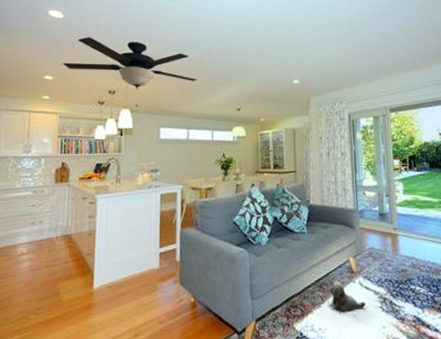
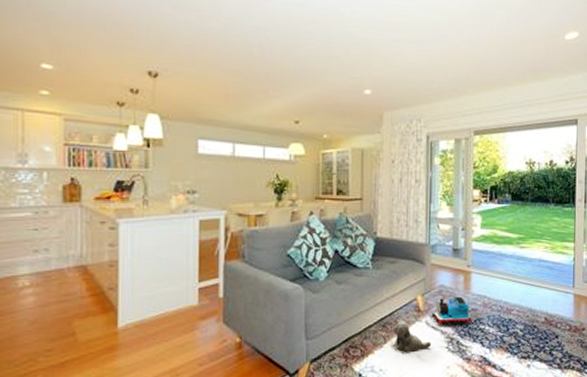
ceiling fan: present [63,37,197,108] -> none [66,15,245,113]
toy train: none [364,258,402,287] -> present [431,296,471,326]

